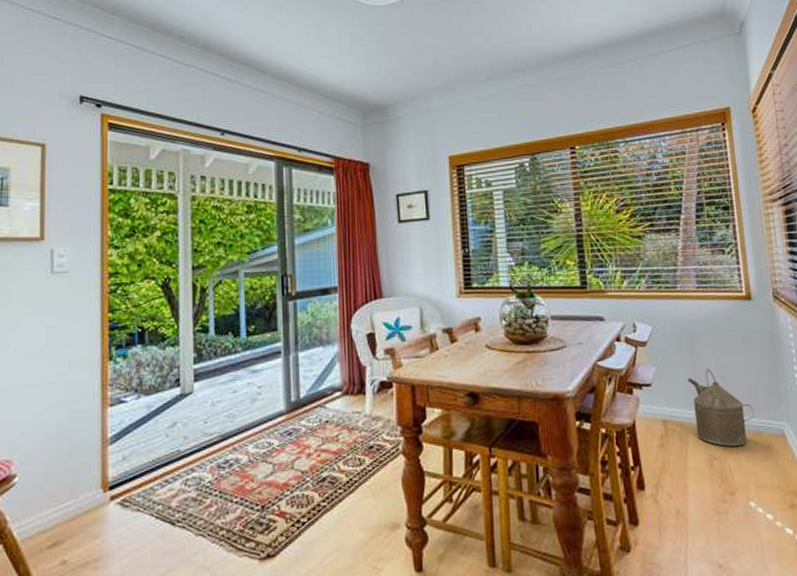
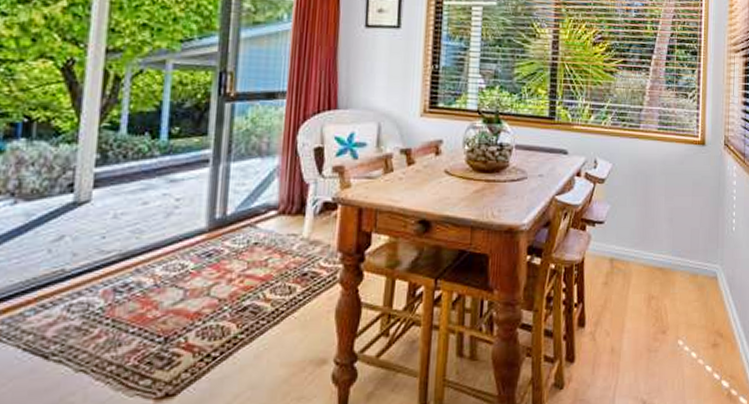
watering can: present [687,369,754,446] -> none [638,210,693,286]

